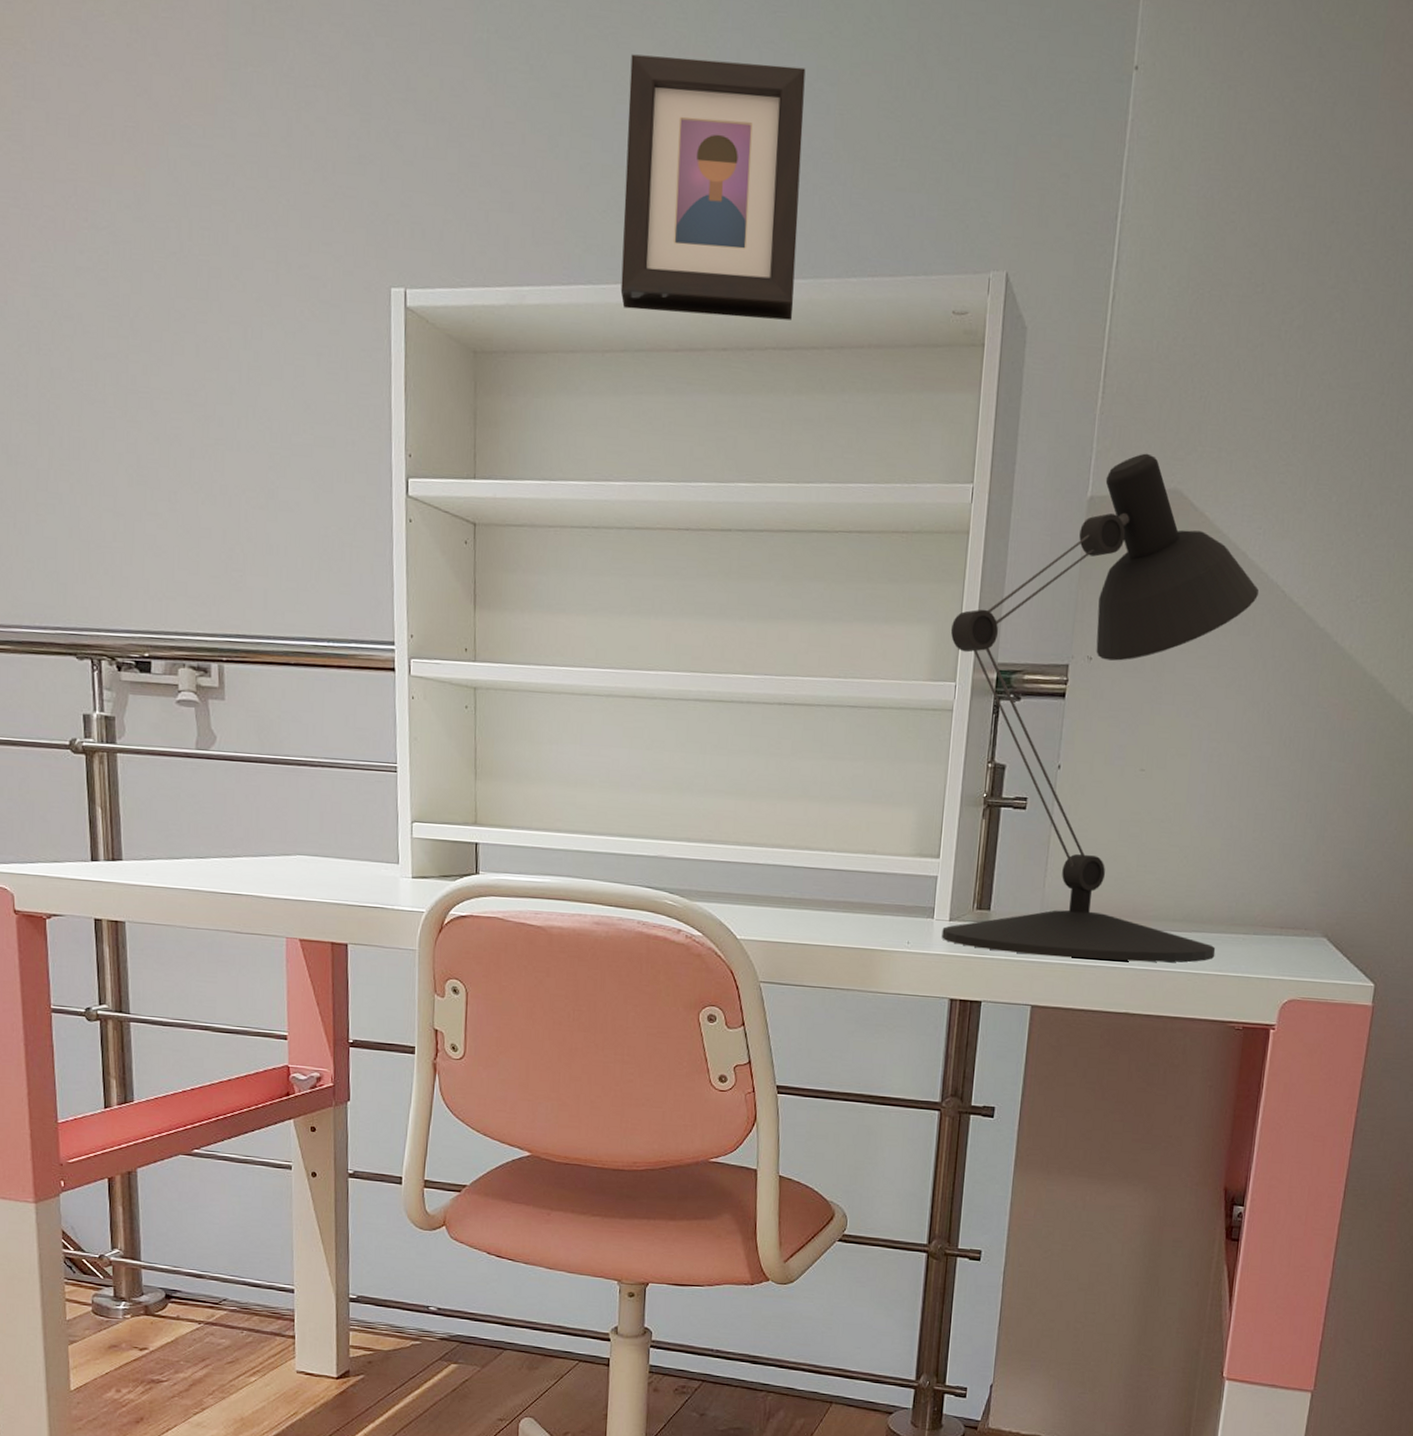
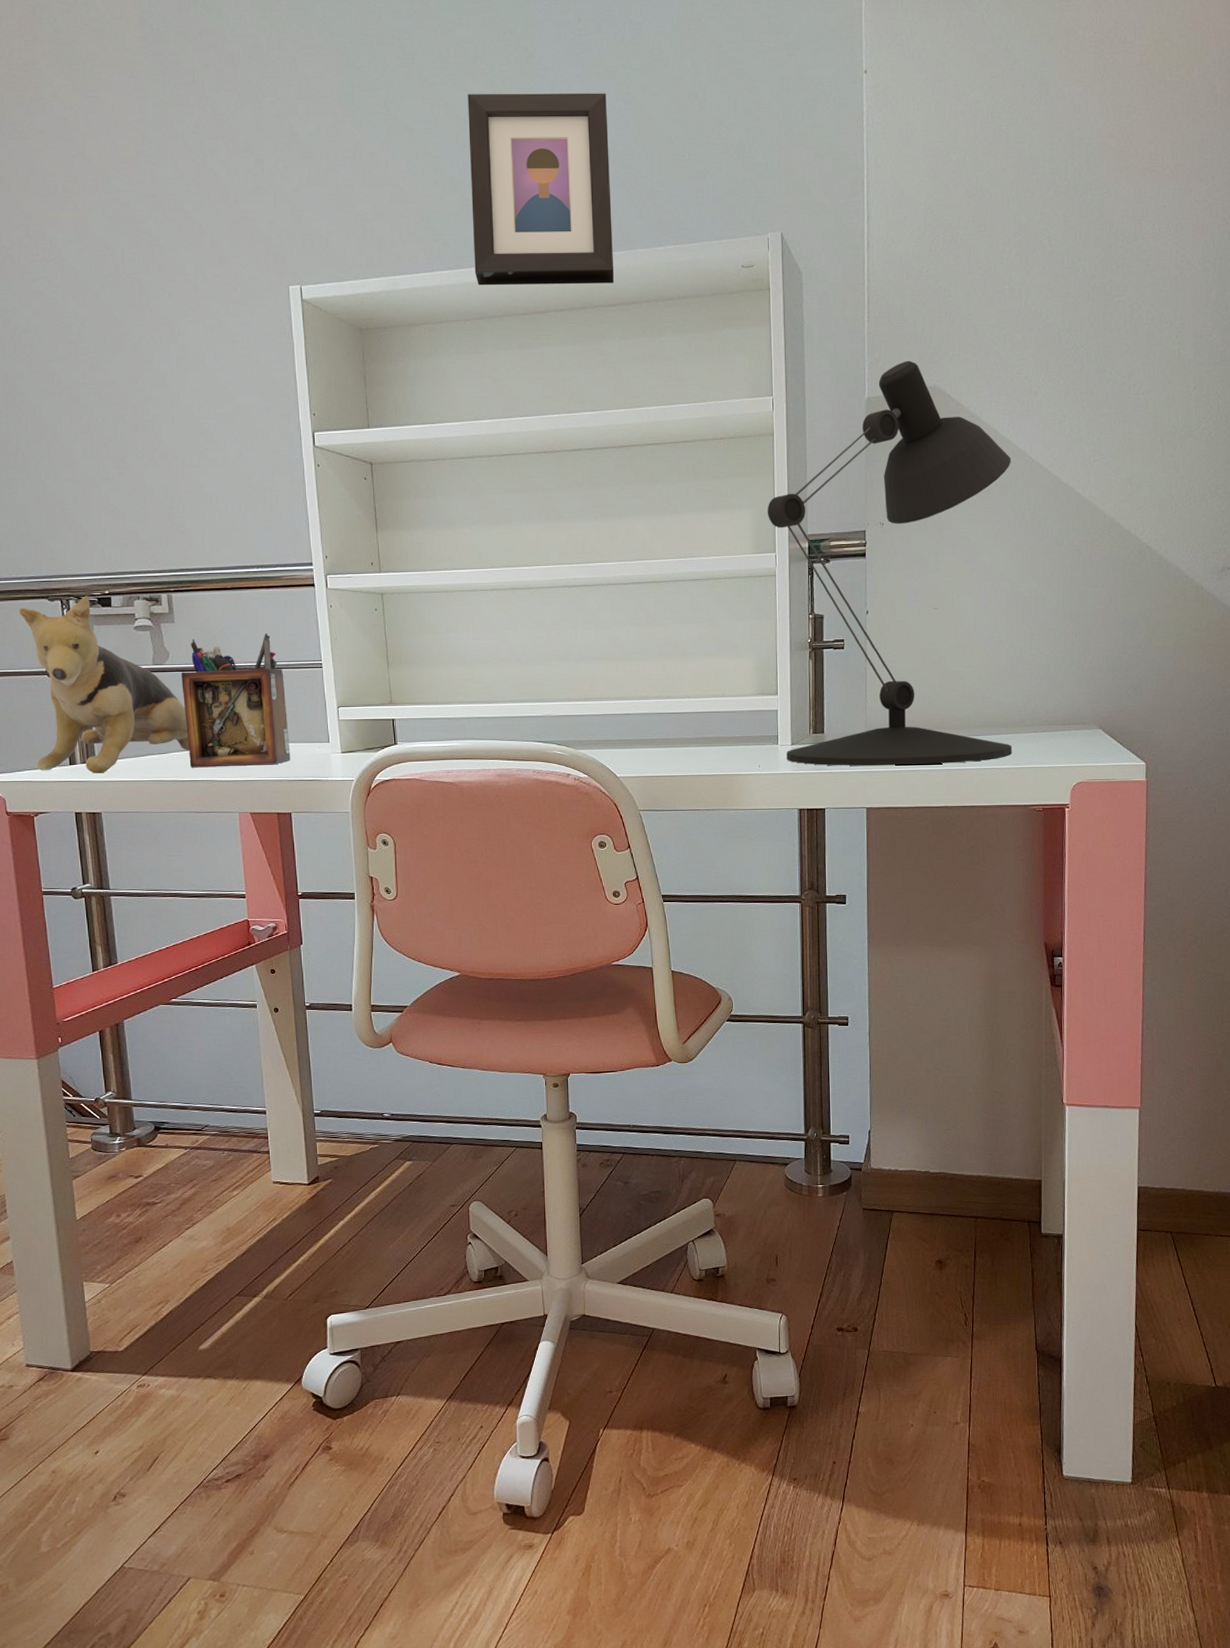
plush toy: none [40,657,234,875] -> present [18,596,190,774]
desk organizer: none [228,721,352,884] -> present [181,633,291,768]

